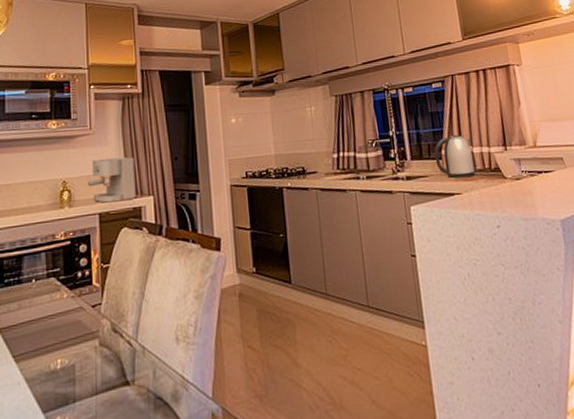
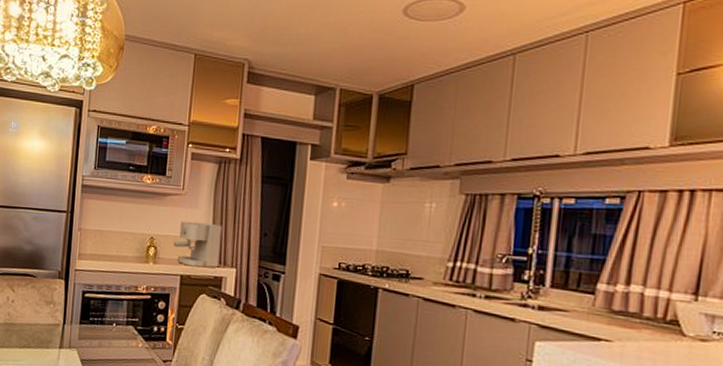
kettle: present [434,134,476,179] -> none [584,267,642,325]

